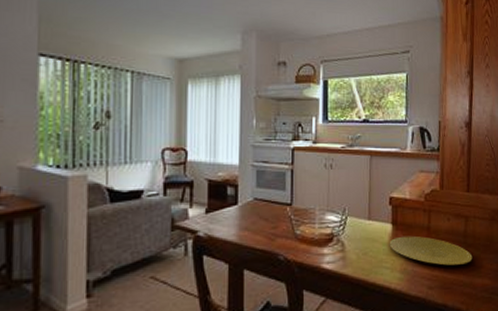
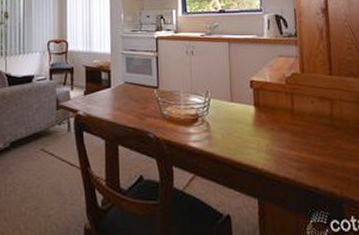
plate: present [389,236,473,266] -> none [253,117,343,148]

